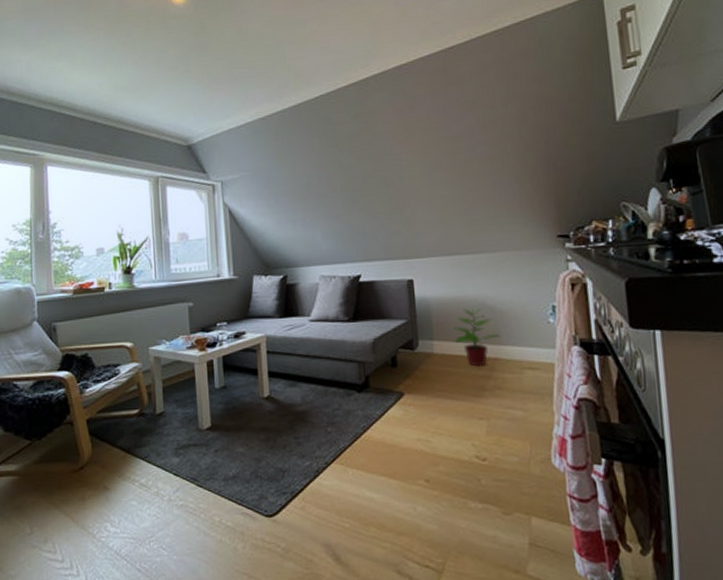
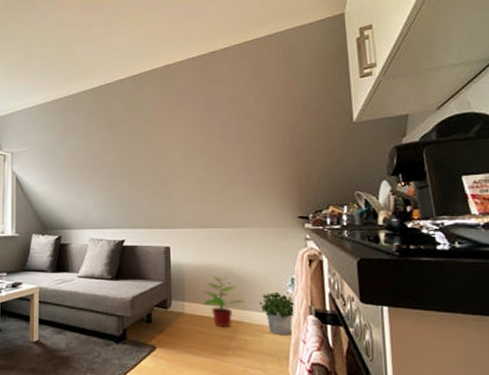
potted plant: none [516,322,559,371] -> present [258,291,296,336]

